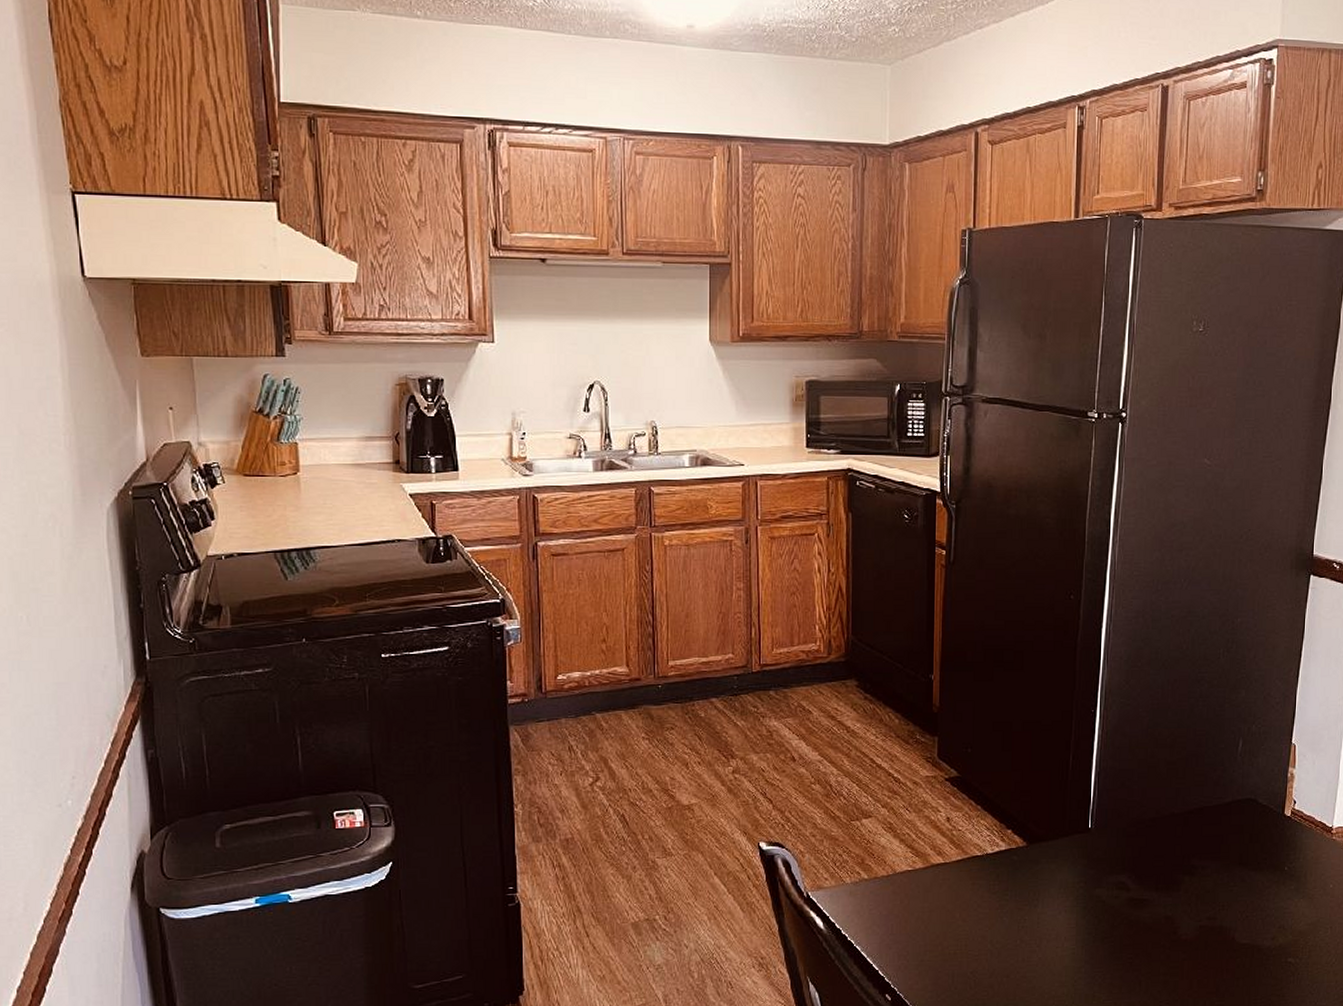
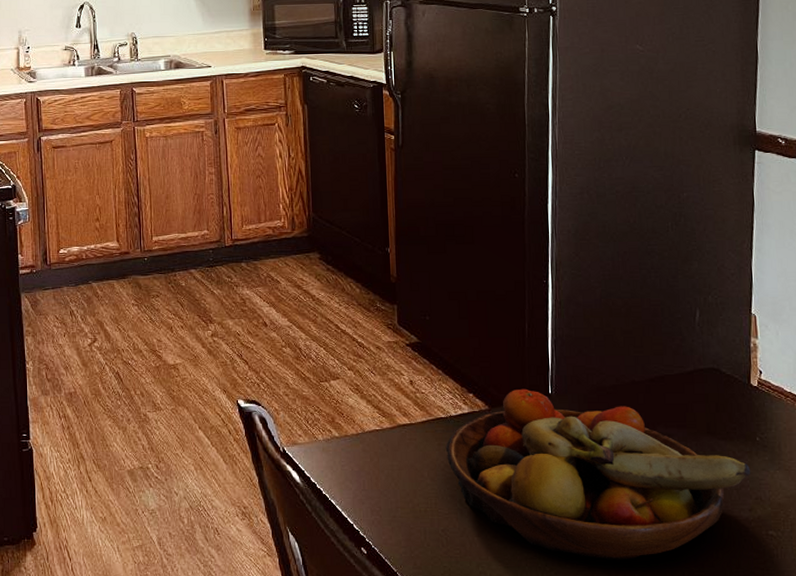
fruit bowl: none [979,823,1277,995] -> present [445,388,751,561]

